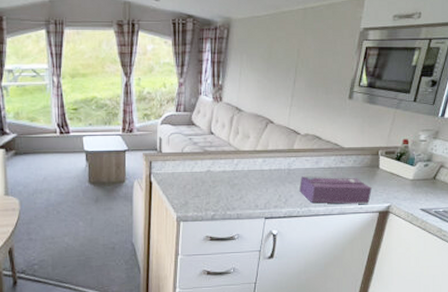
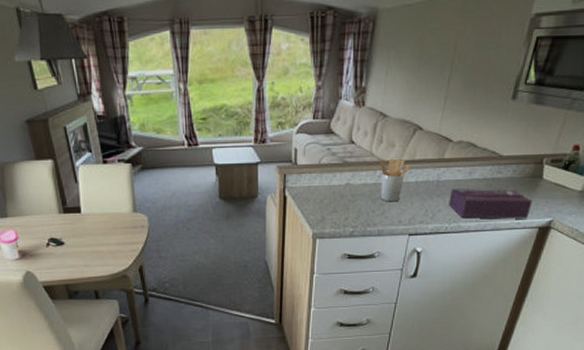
utensil holder: none [238,148,264,188] -> present [380,158,410,202]

